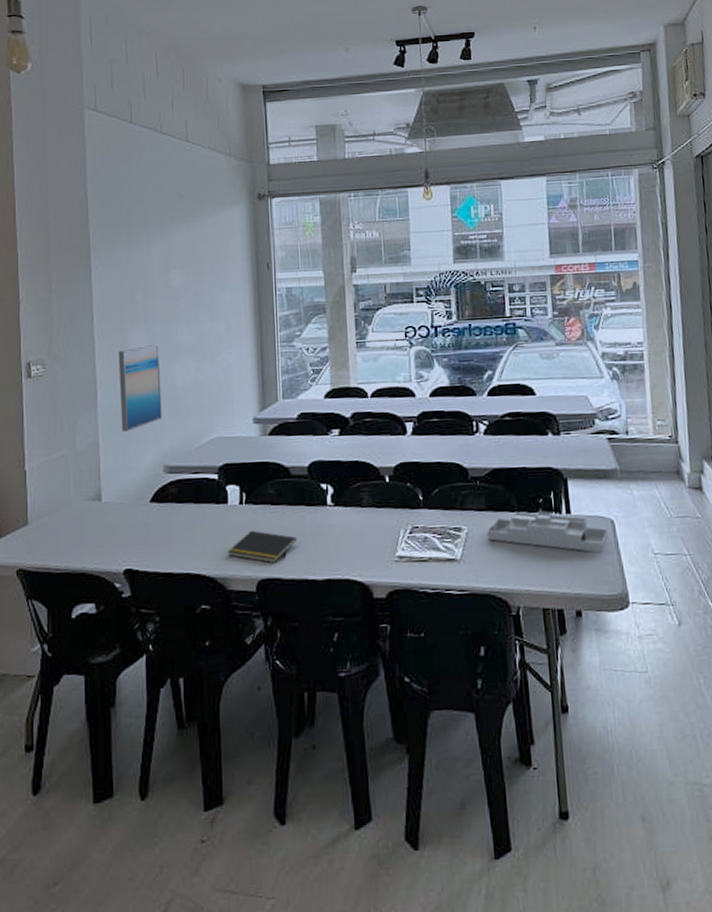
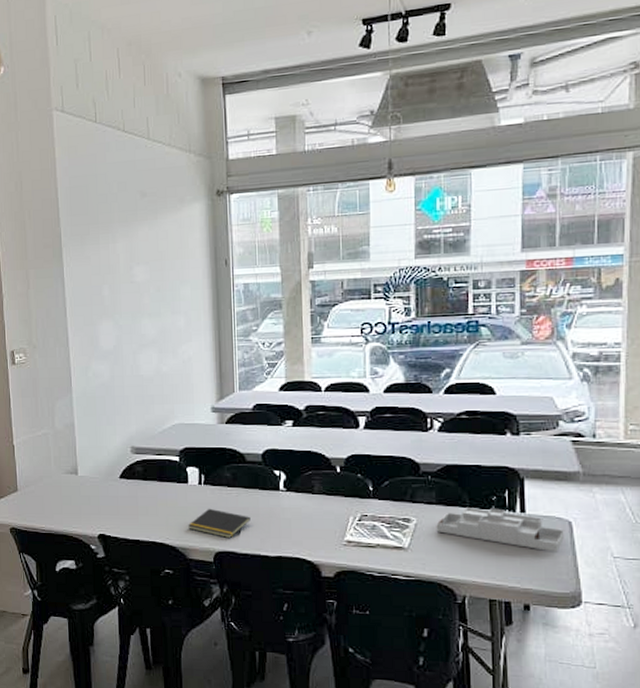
wall art: present [118,345,162,431] -> none [89,337,129,415]

